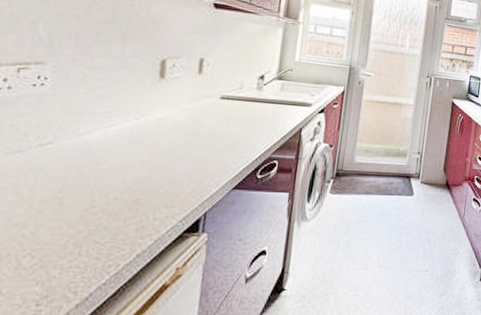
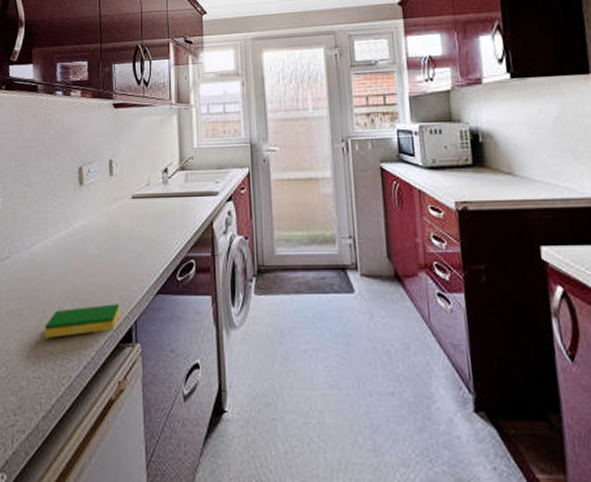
dish sponge: none [91,196,190,228] -> present [45,304,120,338]

